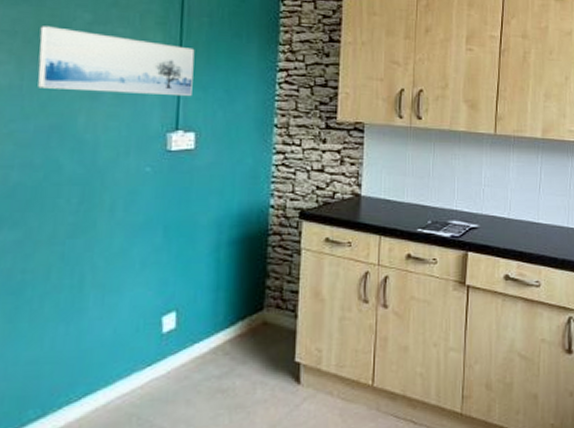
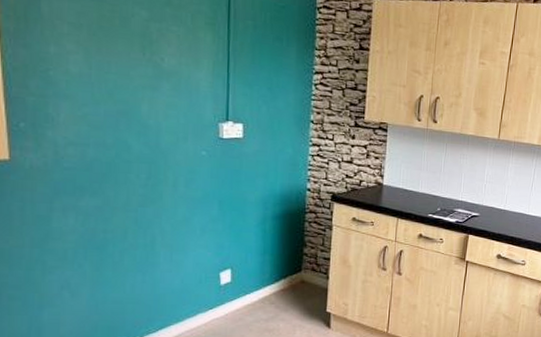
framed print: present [38,26,195,96] -> none [103,20,241,91]

